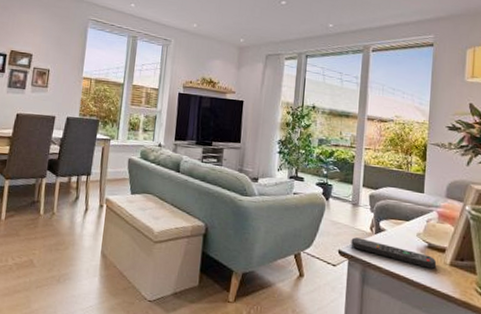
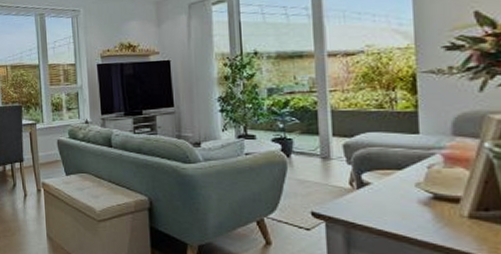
remote control: present [351,237,437,269] -> none [326,195,449,224]

